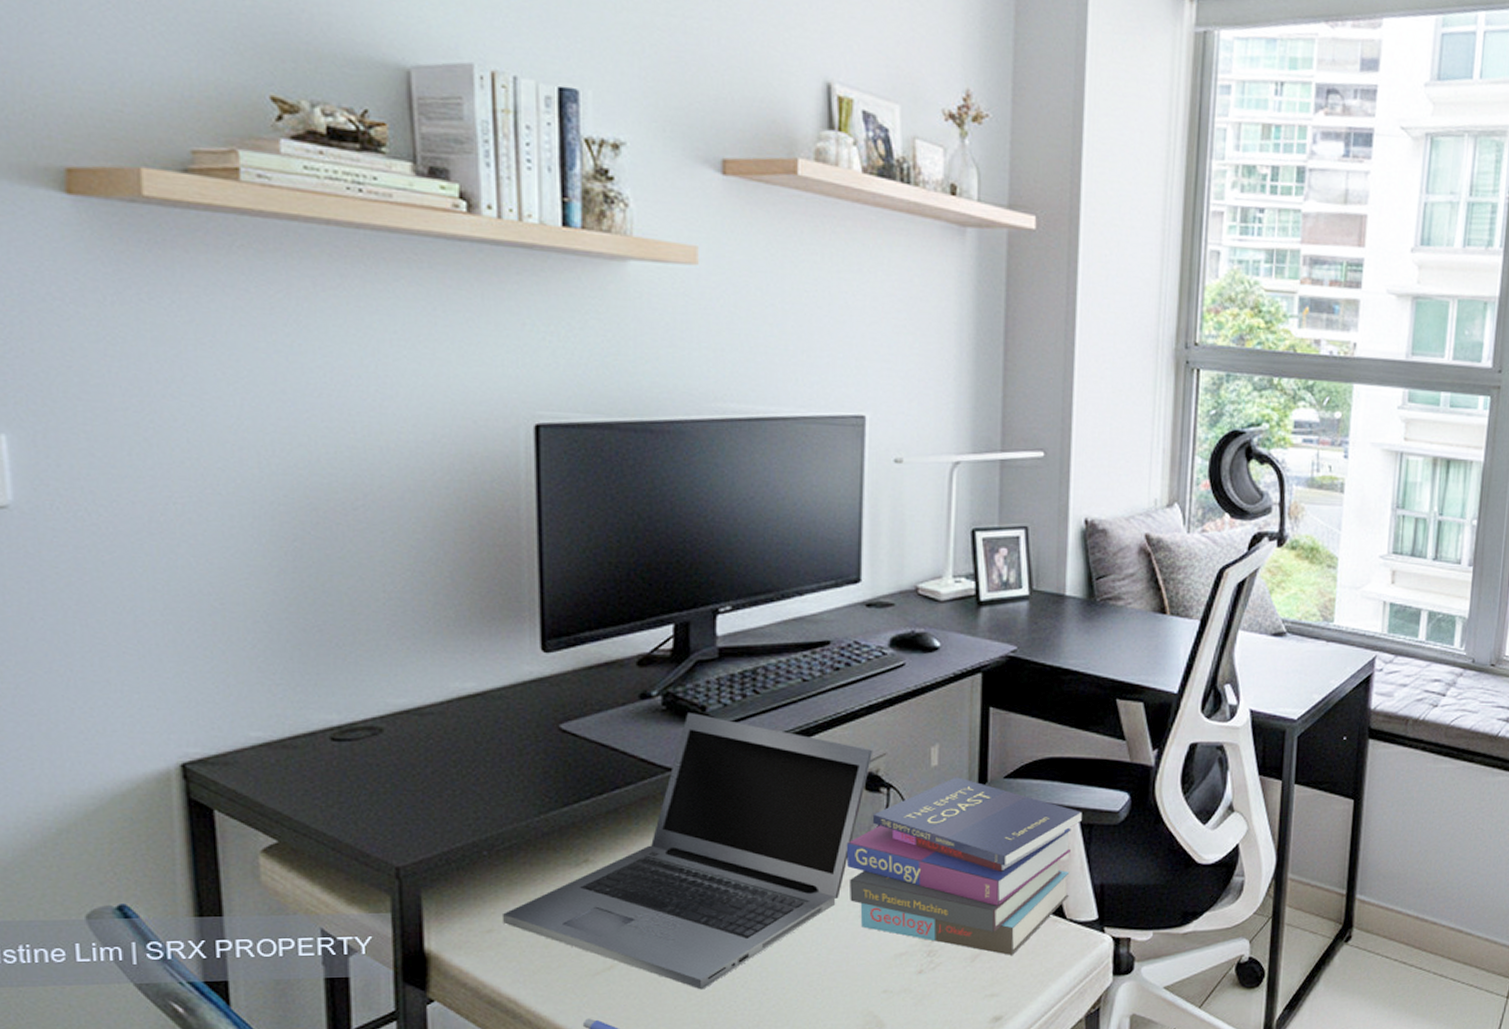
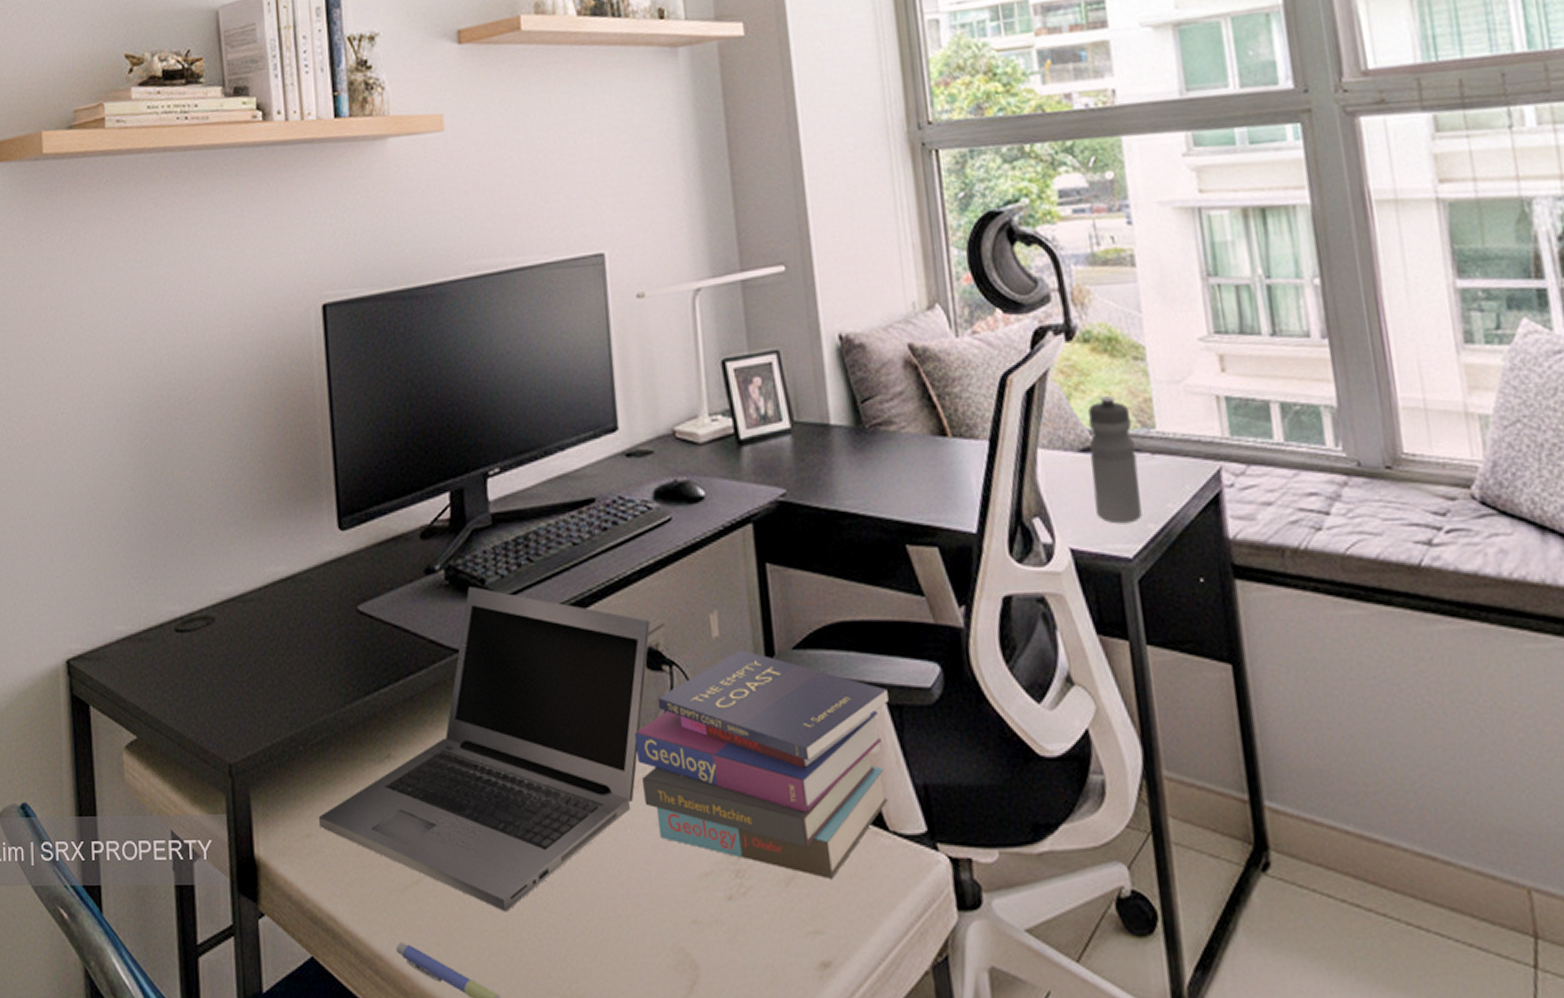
water bottle: none [1276,594,1317,694] -> present [1088,396,1142,525]

